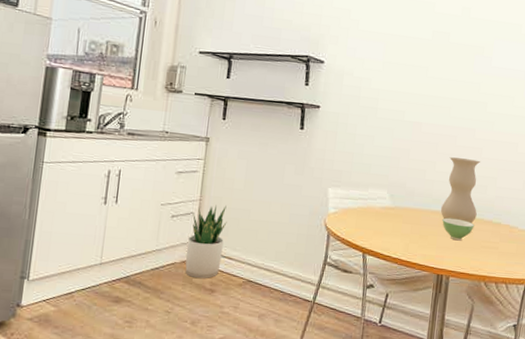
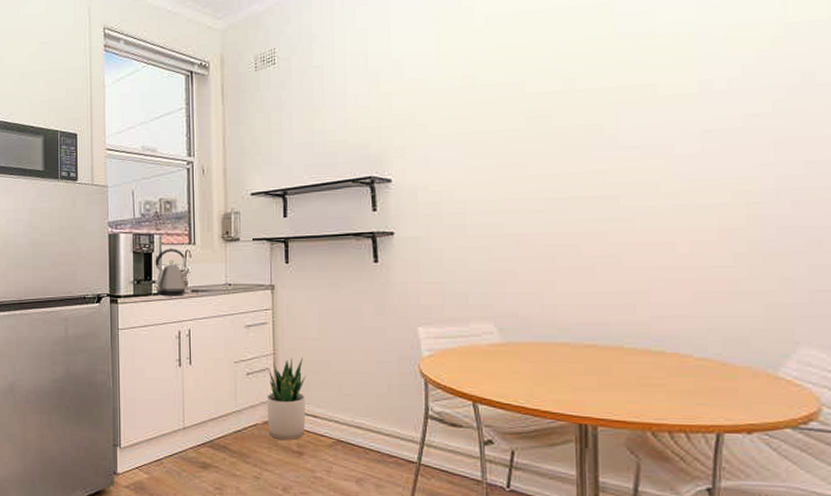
kettle: none [88,90,129,137] -> present [154,248,191,297]
vase: present [440,157,480,223] -> none [571,272,626,355]
bowl: present [441,217,474,241] -> none [574,350,624,379]

